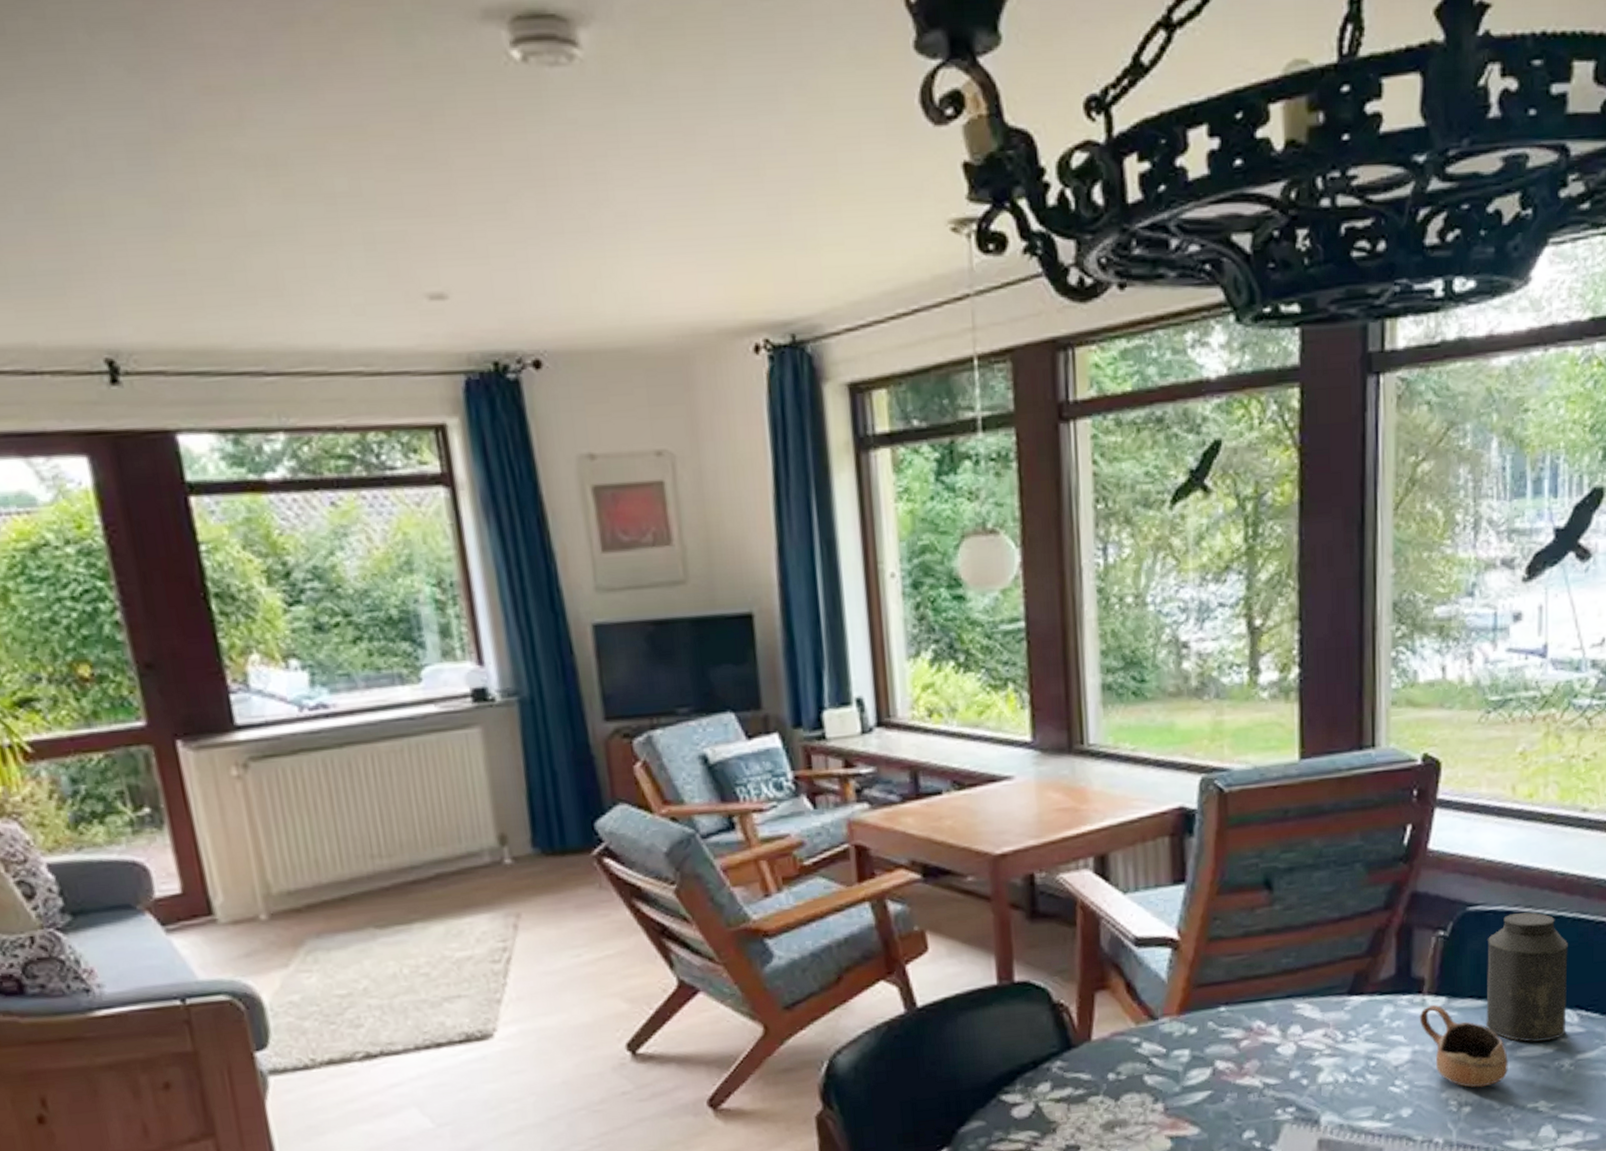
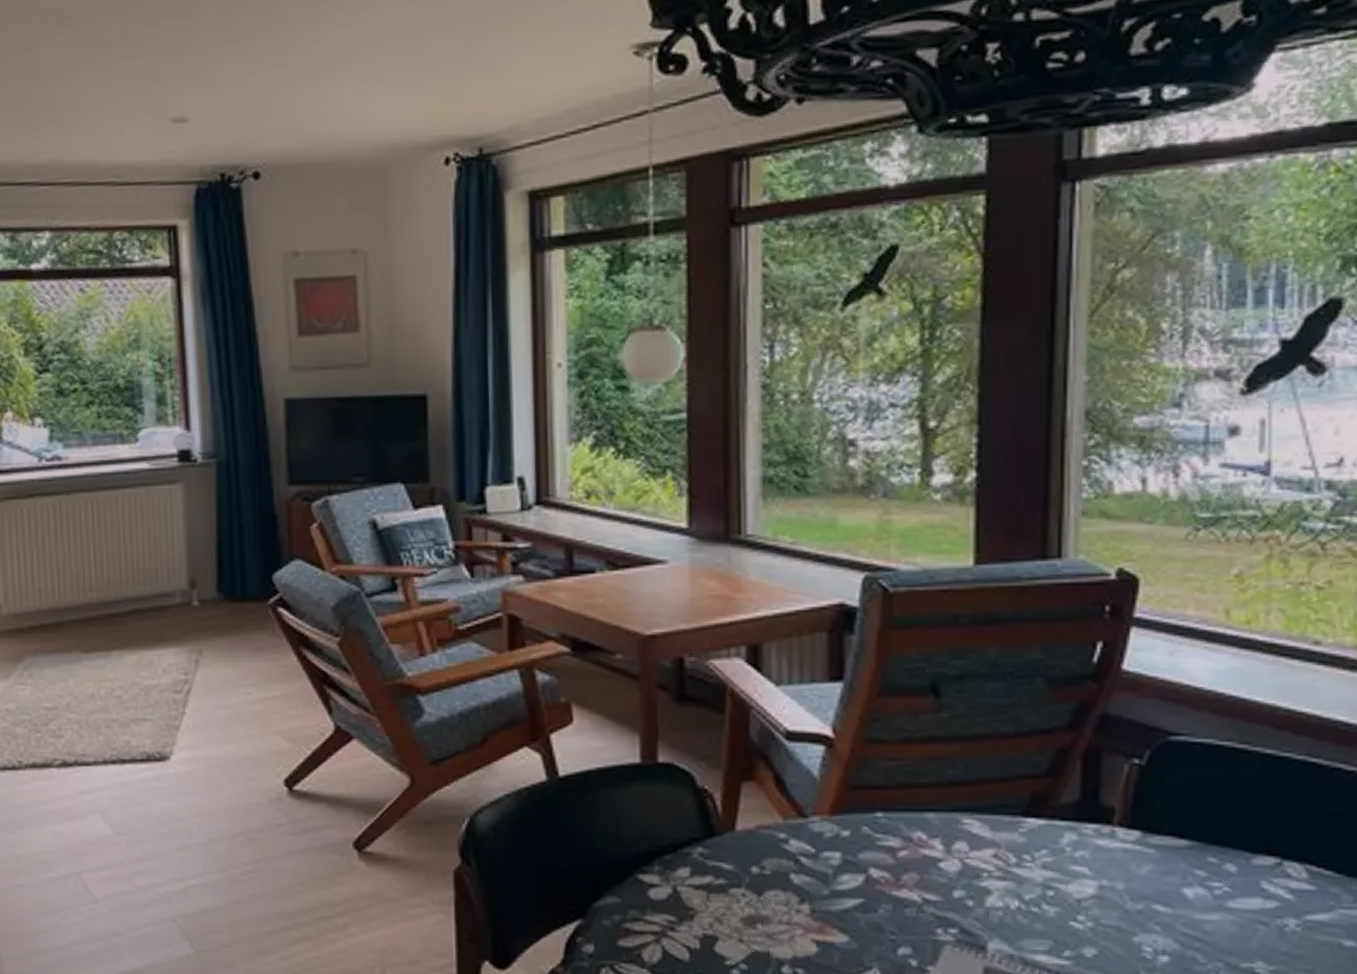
cup: present [1420,1005,1508,1088] -> none [1109,839,1217,937]
canister: present [1486,912,1568,1042] -> none [1190,749,1294,894]

